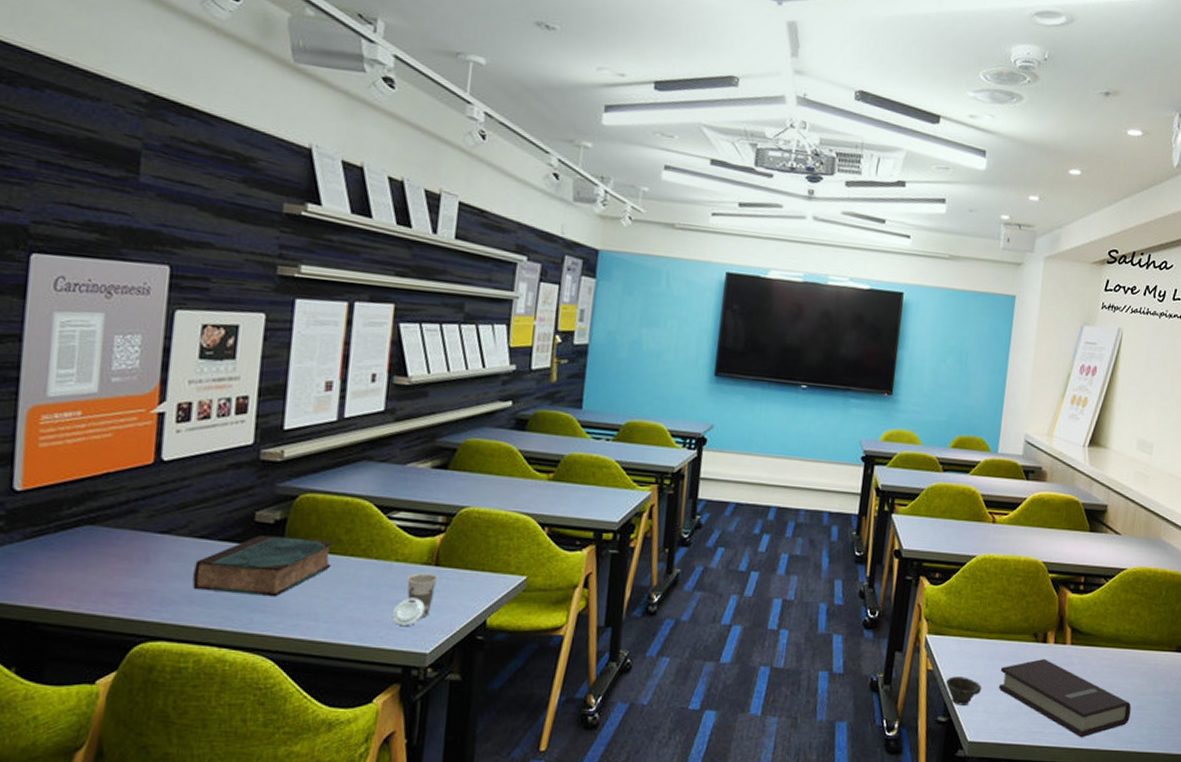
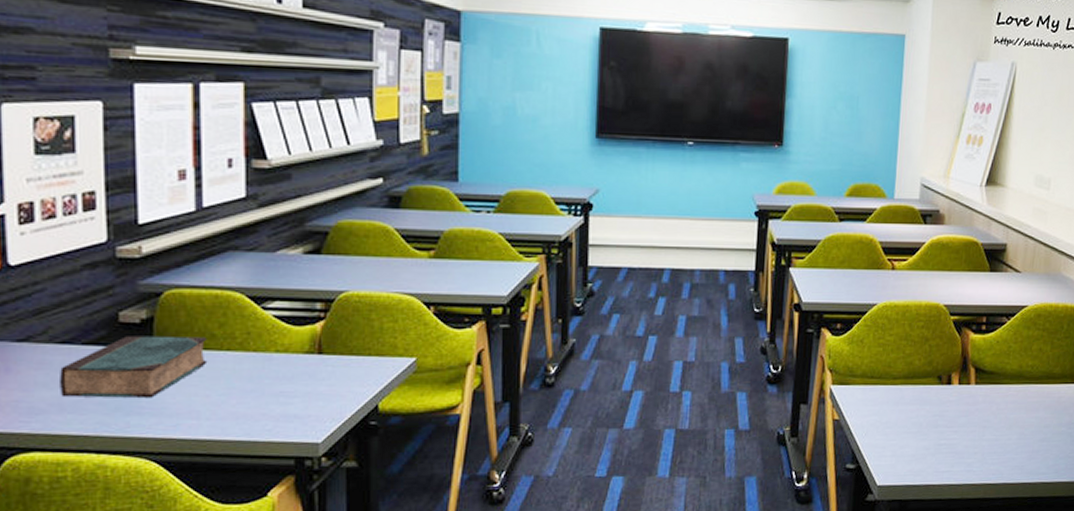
cup: present [392,573,438,627] -> none [278,362,323,418]
cup: present [946,676,982,706] -> none [853,423,889,452]
book: present [999,659,1132,738] -> none [906,400,1037,474]

